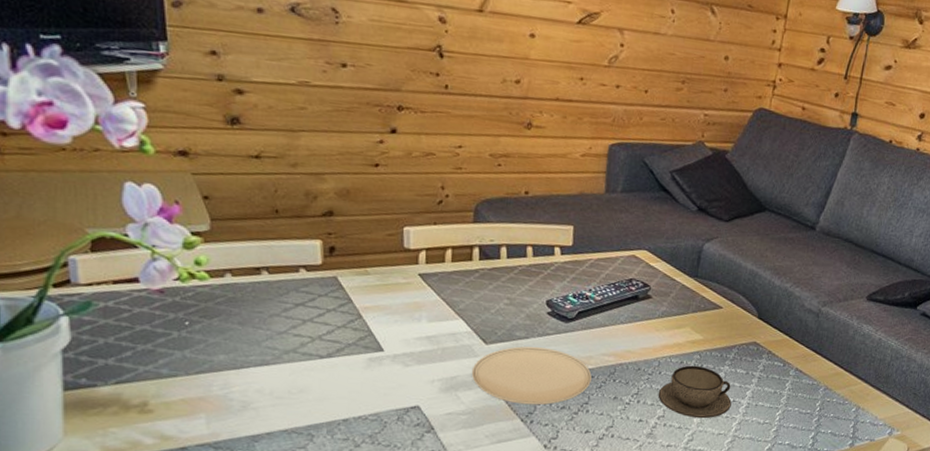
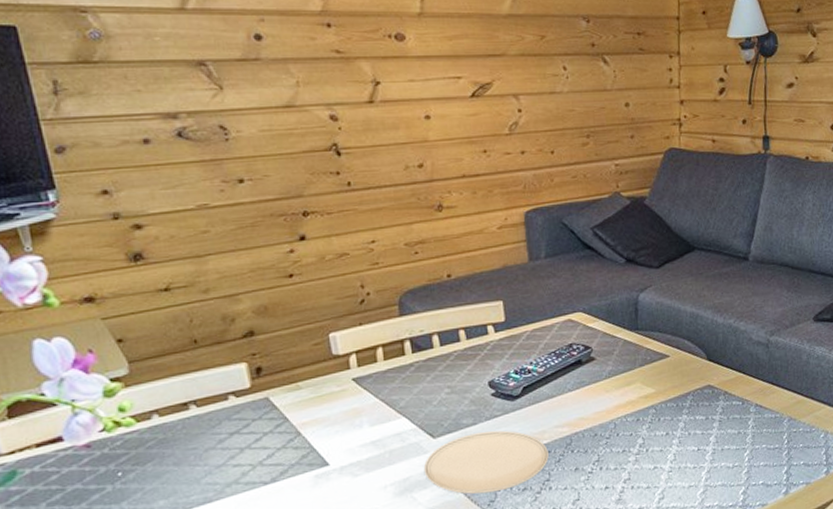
teacup: present [658,365,732,419] -> none [619,420,697,475]

